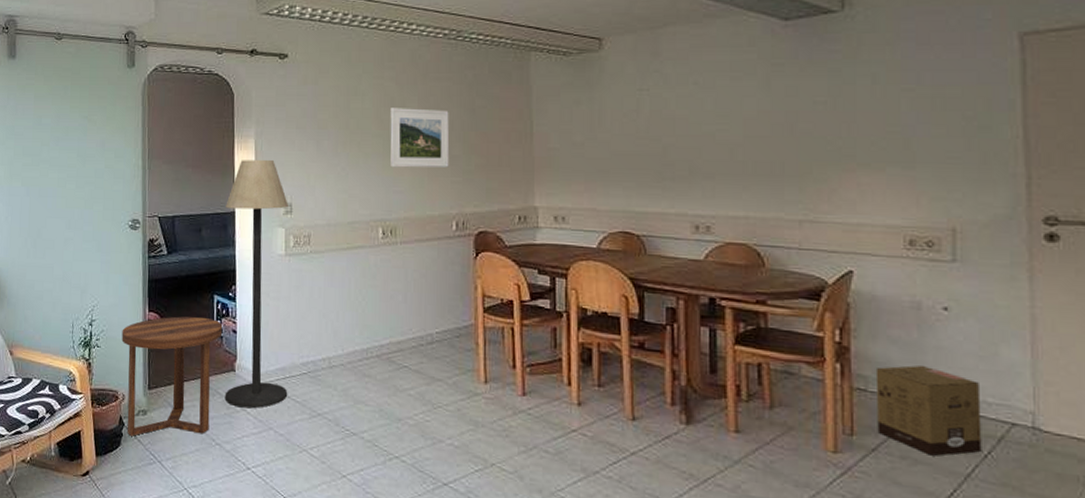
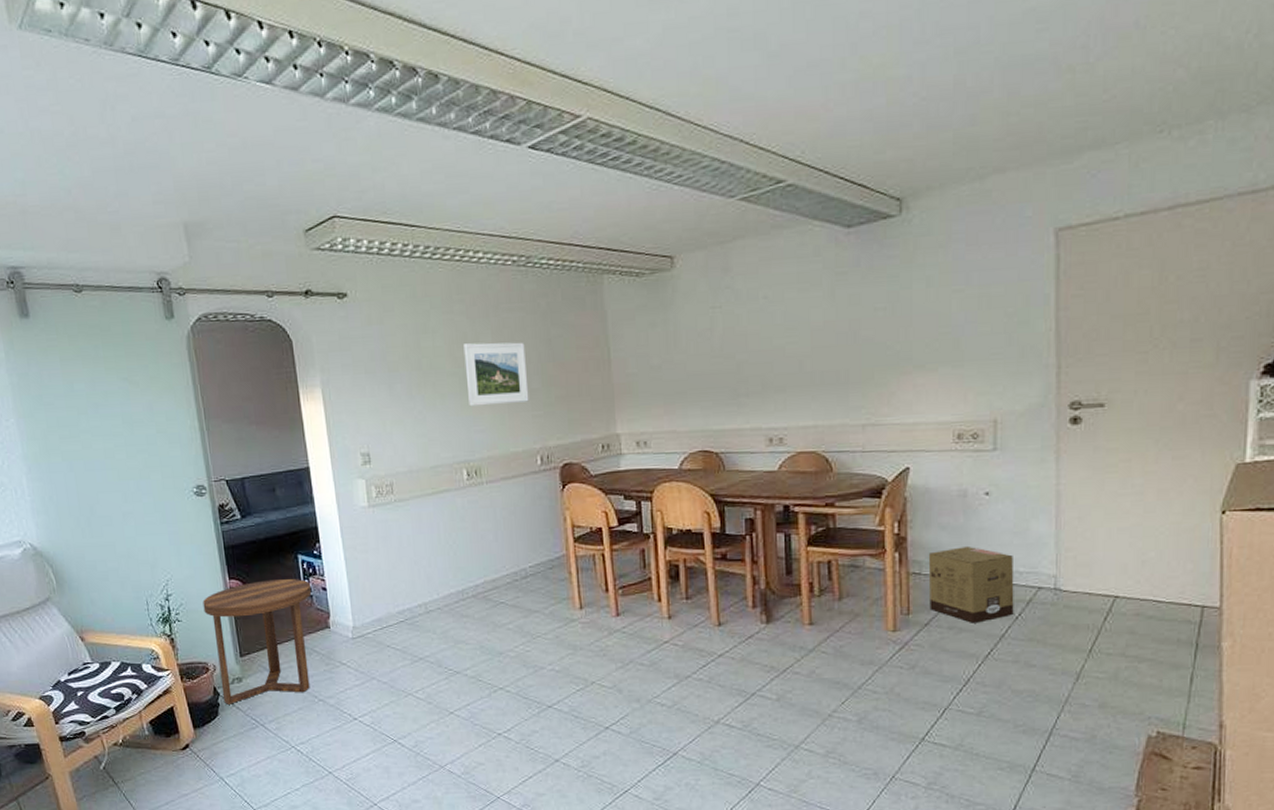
floor lamp: present [224,160,290,409] -> none [298,410,386,662]

